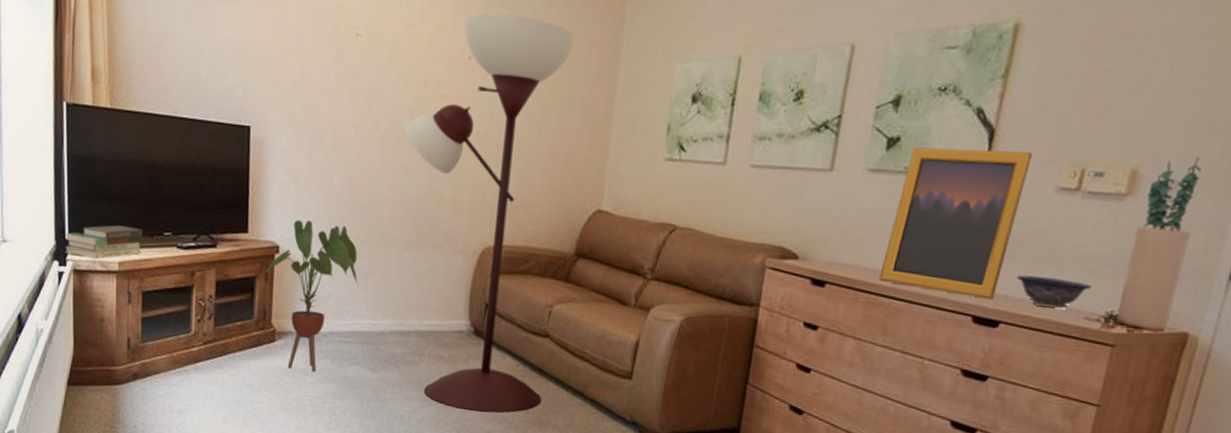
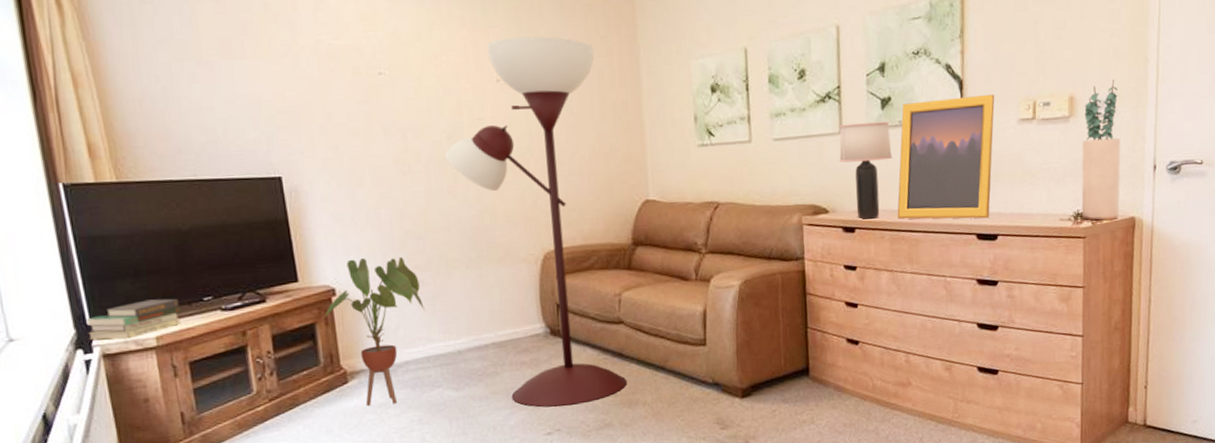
table lamp: none [822,160,892,276] -> present [838,122,893,219]
decorative bowl: present [1017,275,1092,309] -> none [1004,191,1059,217]

